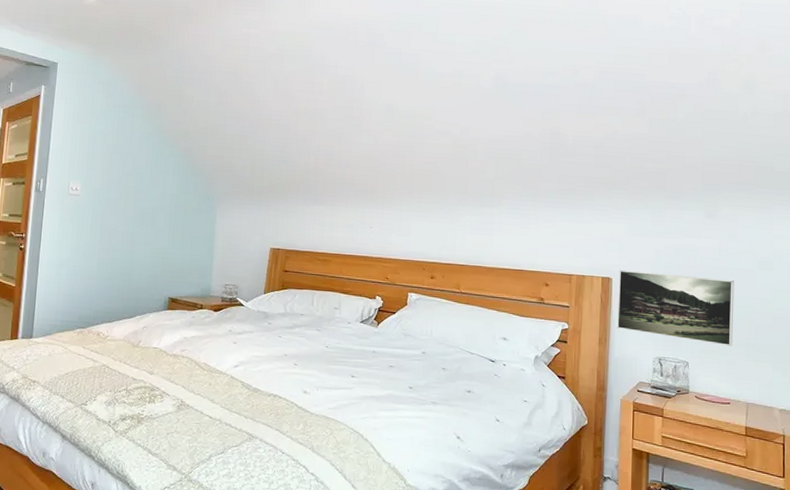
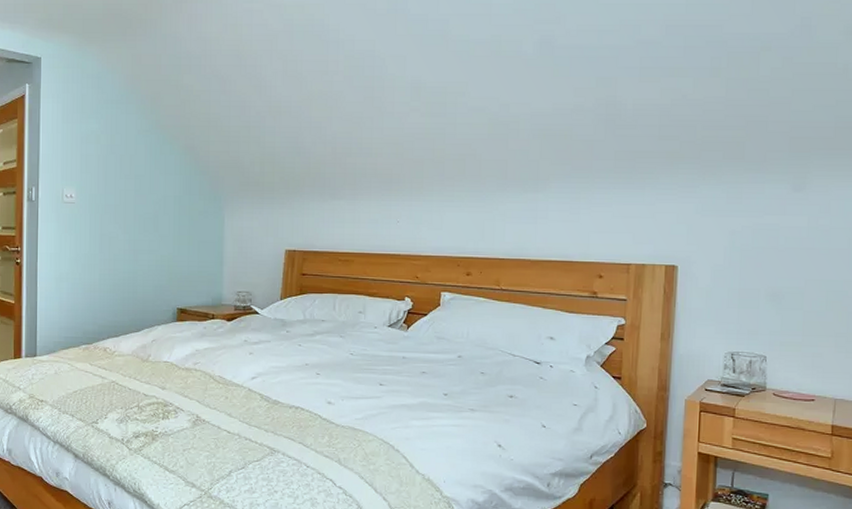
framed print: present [616,270,734,346] -> none [682,256,825,337]

